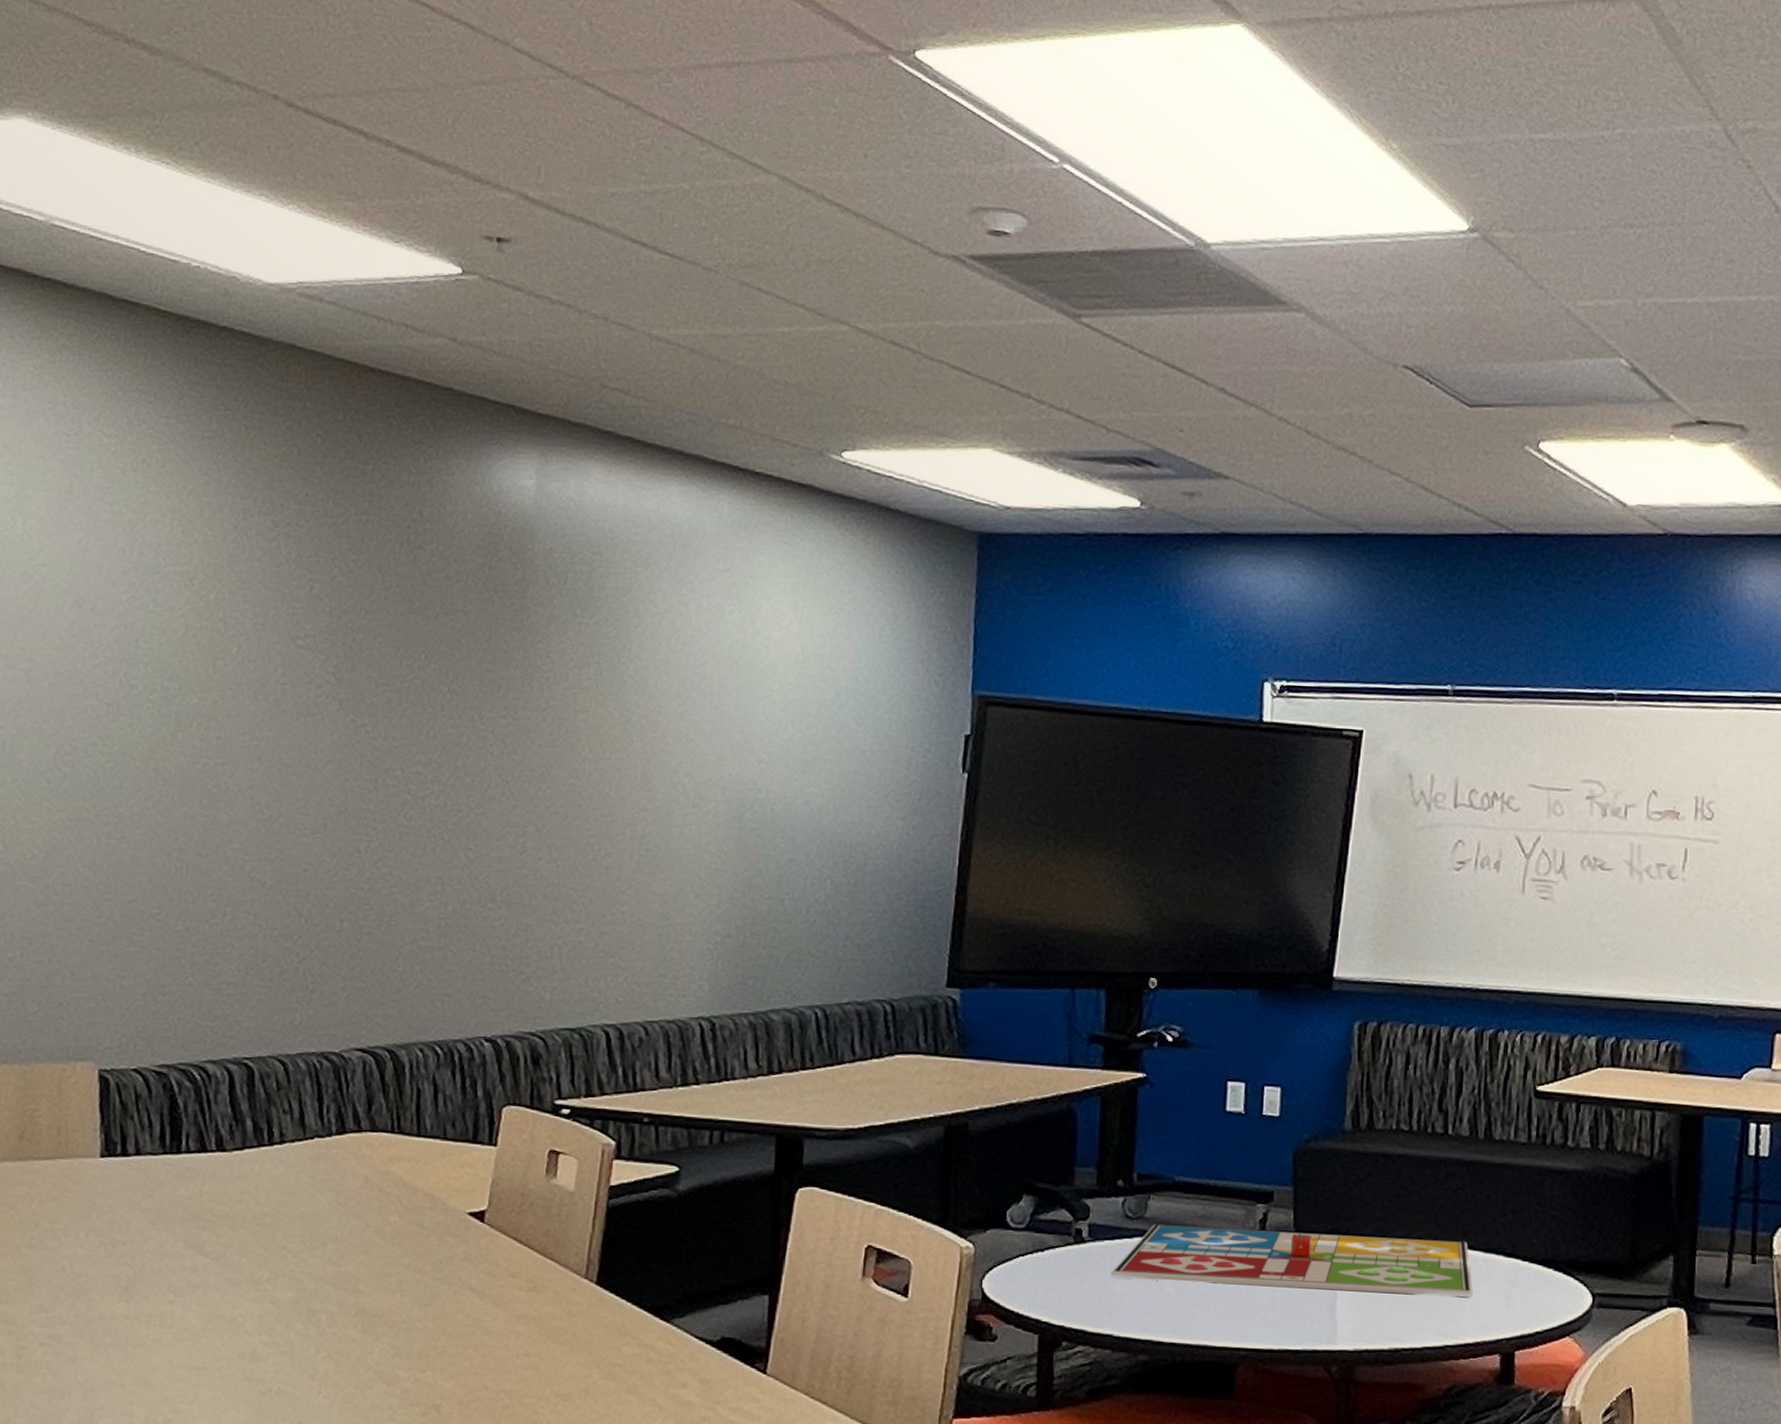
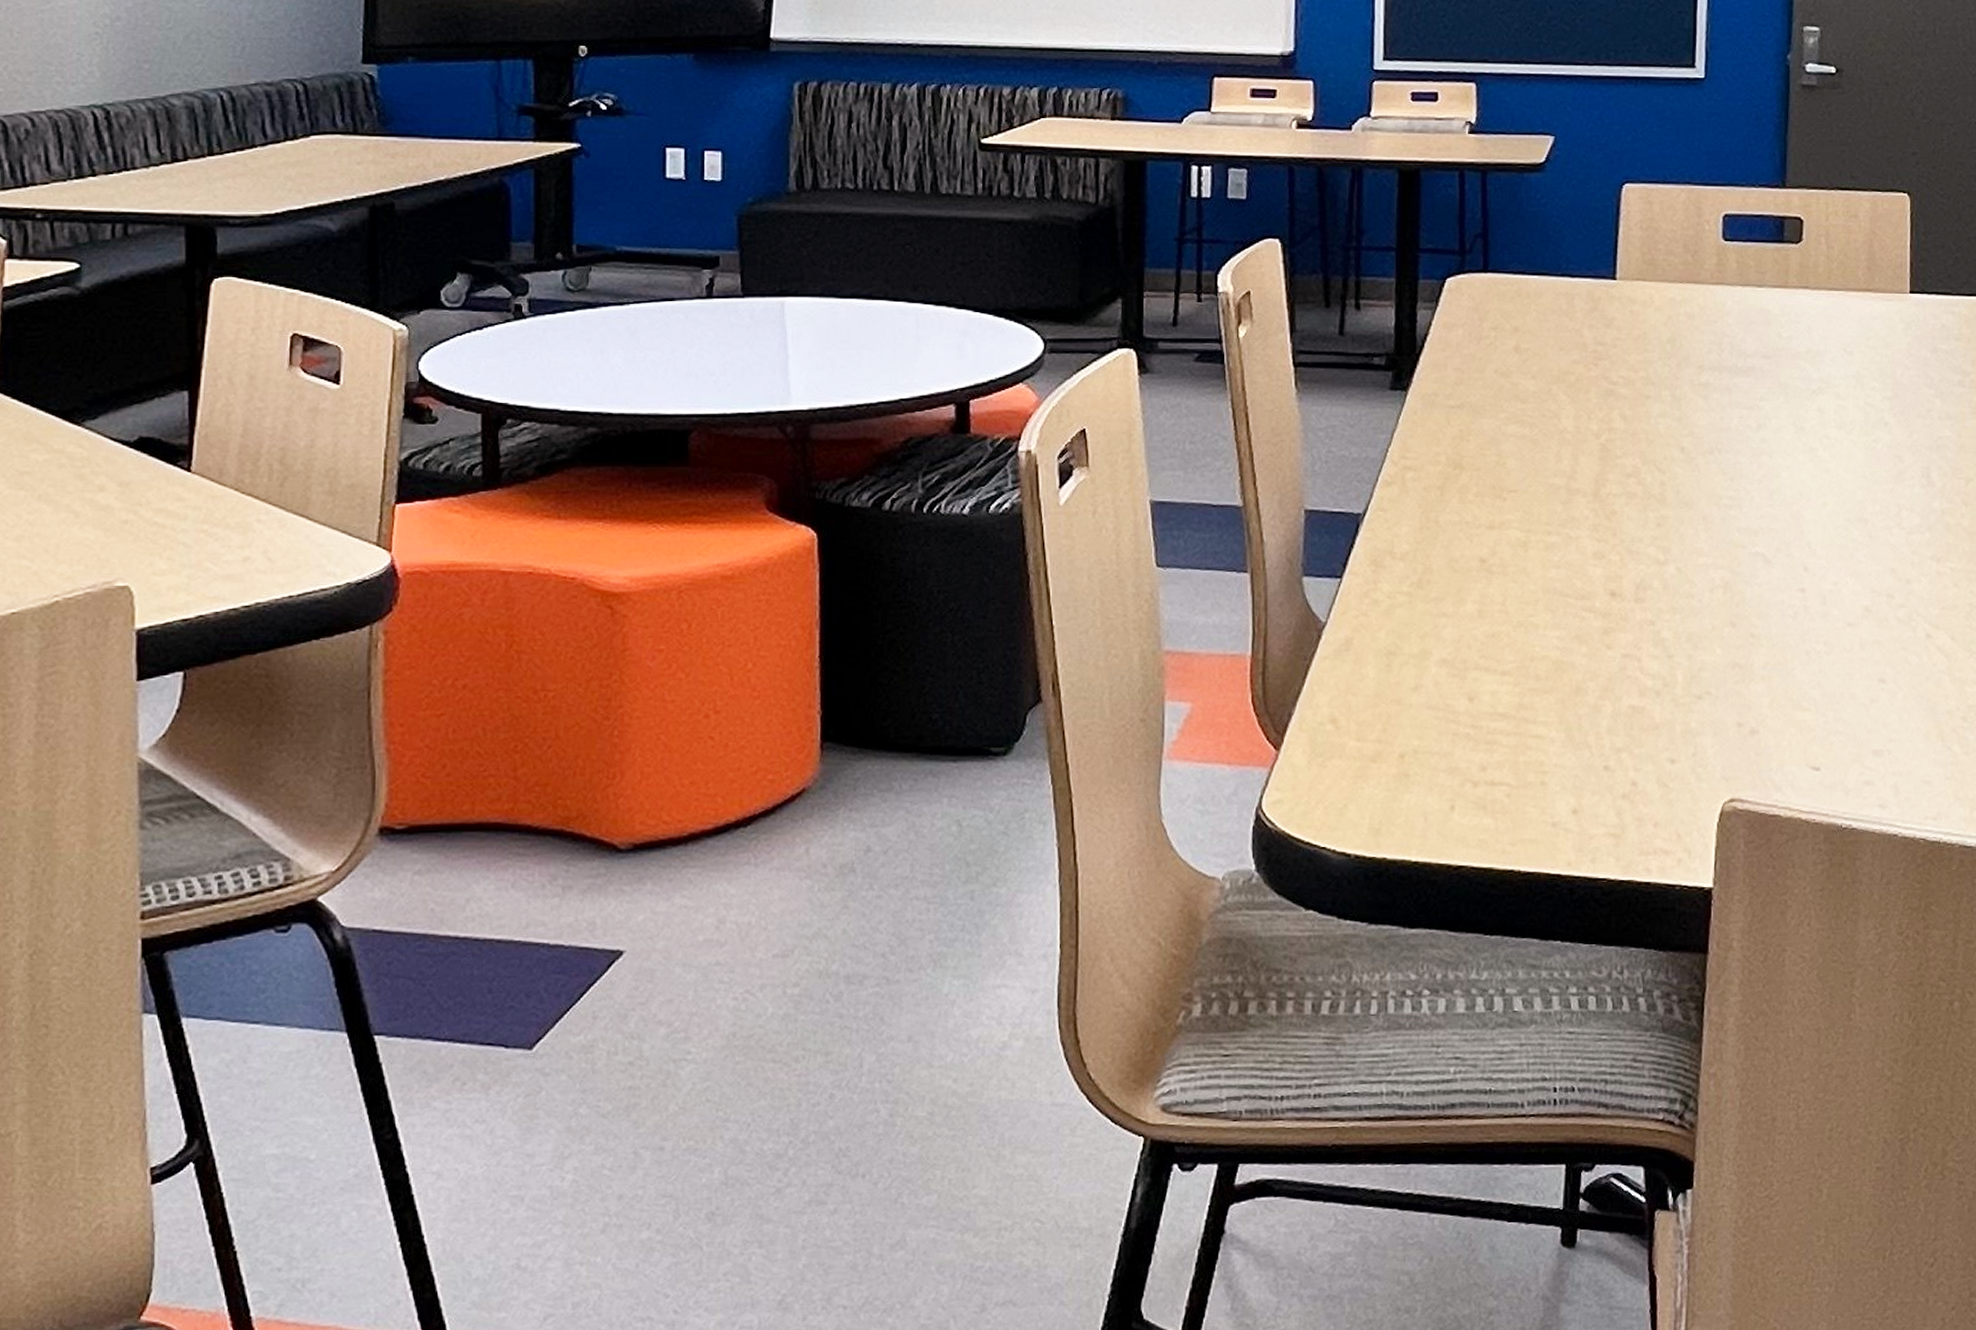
gameboard: present [1110,1224,1473,1297] -> none [553,295,926,352]

